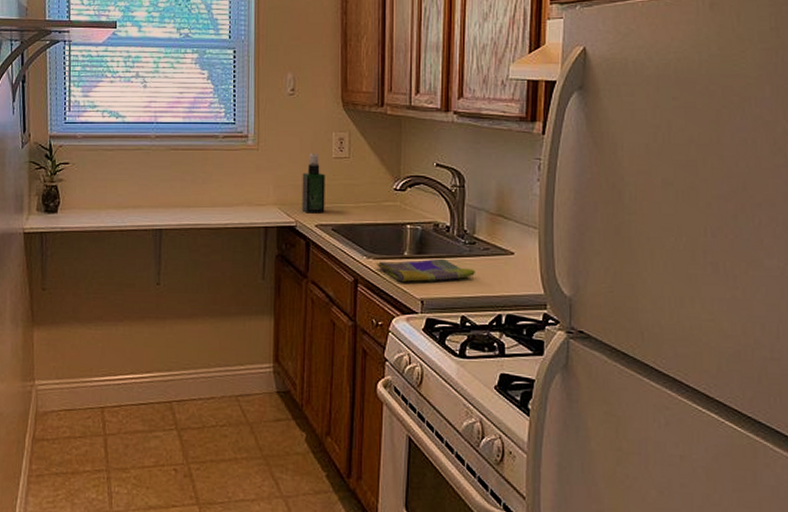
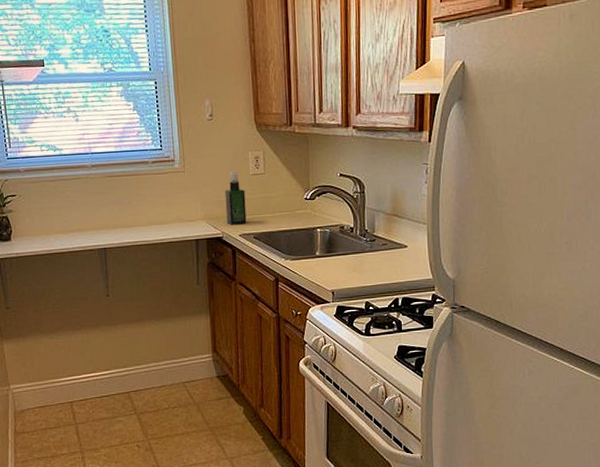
dish towel: present [377,258,475,282] -> none [293,255,376,277]

